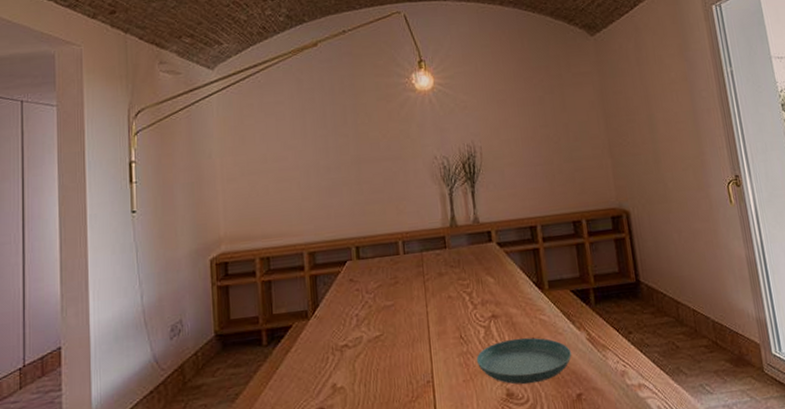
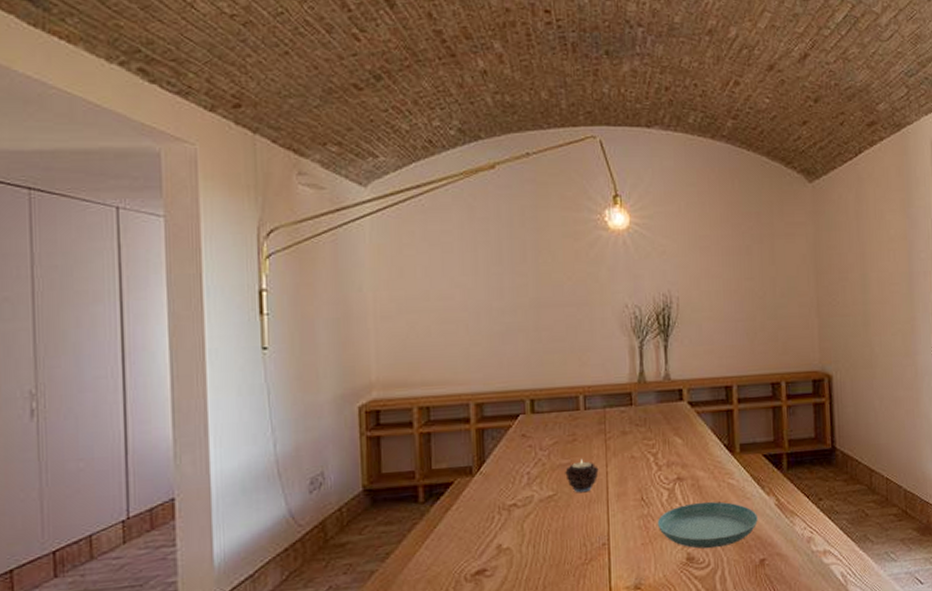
candle: none [389,301,420,333] -> present [565,460,599,493]

